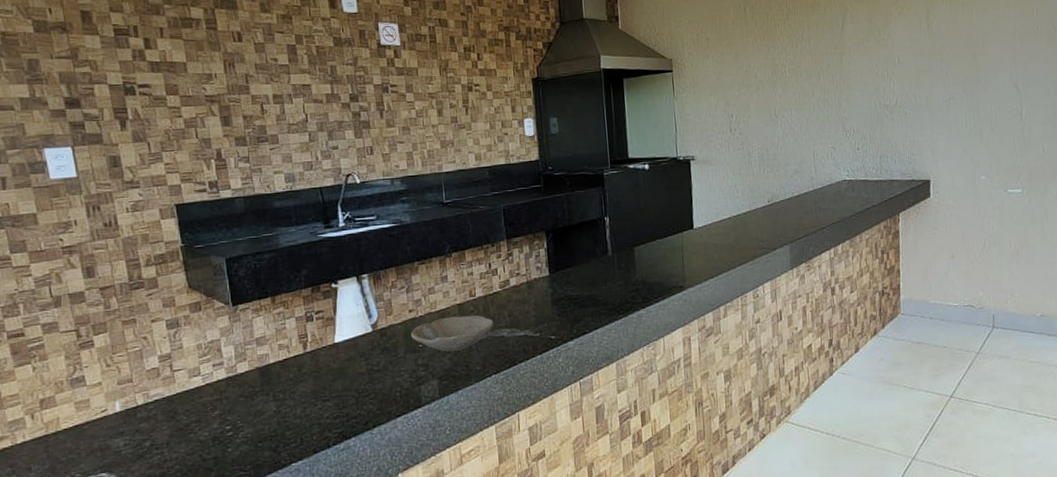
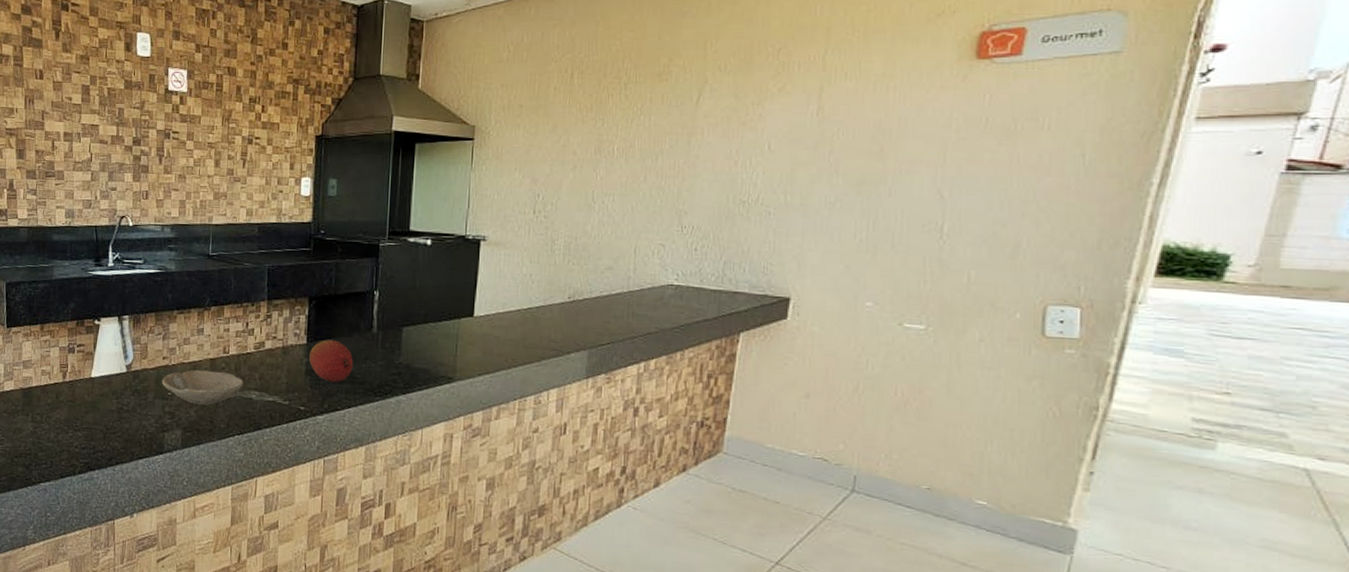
fruit: none [552,268,595,308] -> present [308,340,354,383]

